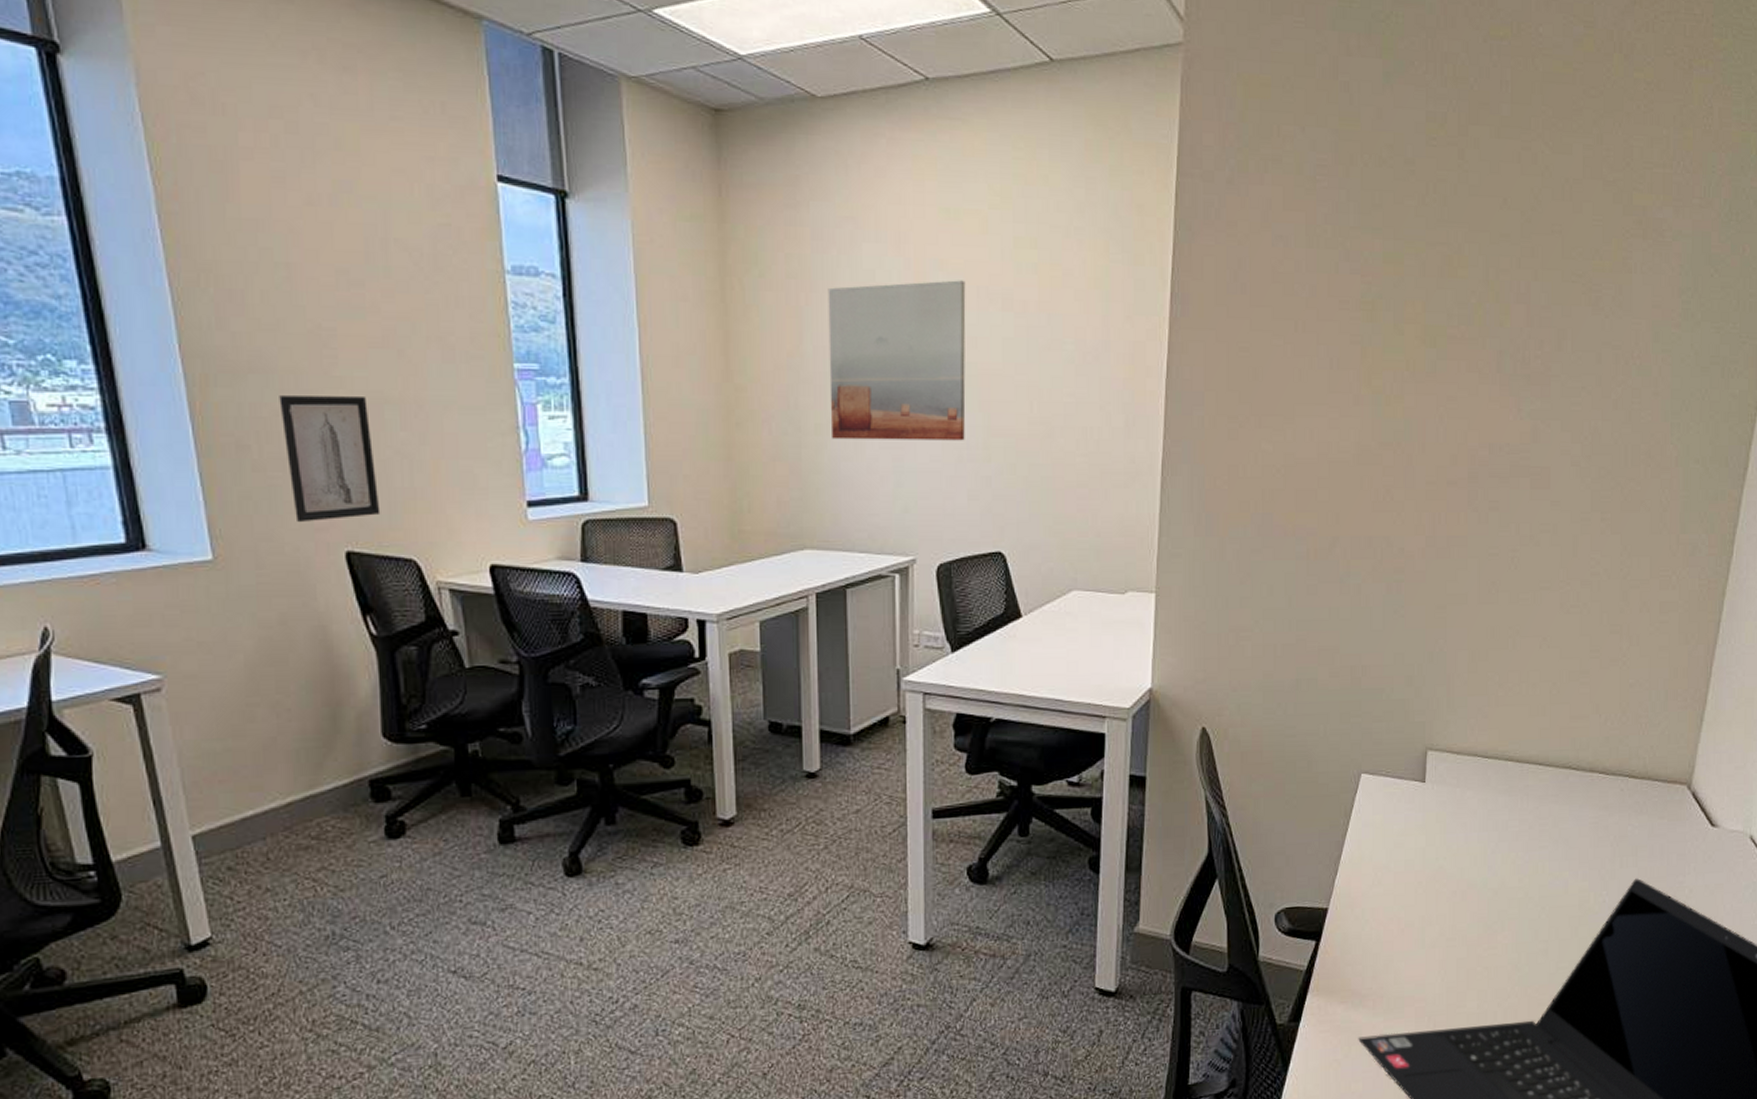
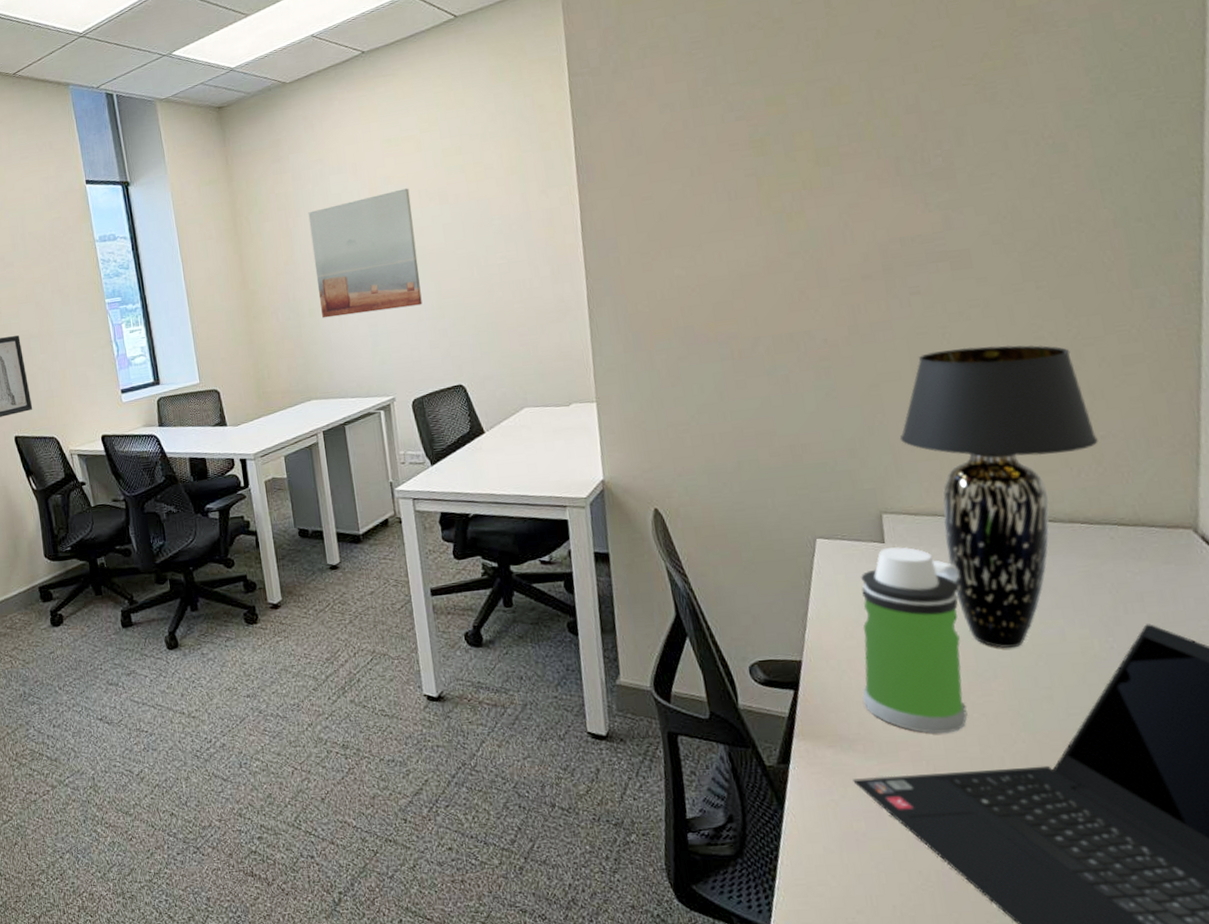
water bottle: none [1380,788,1488,988] -> present [861,547,968,734]
table lamp: none [1456,575,1627,900] -> present [899,345,1098,649]

